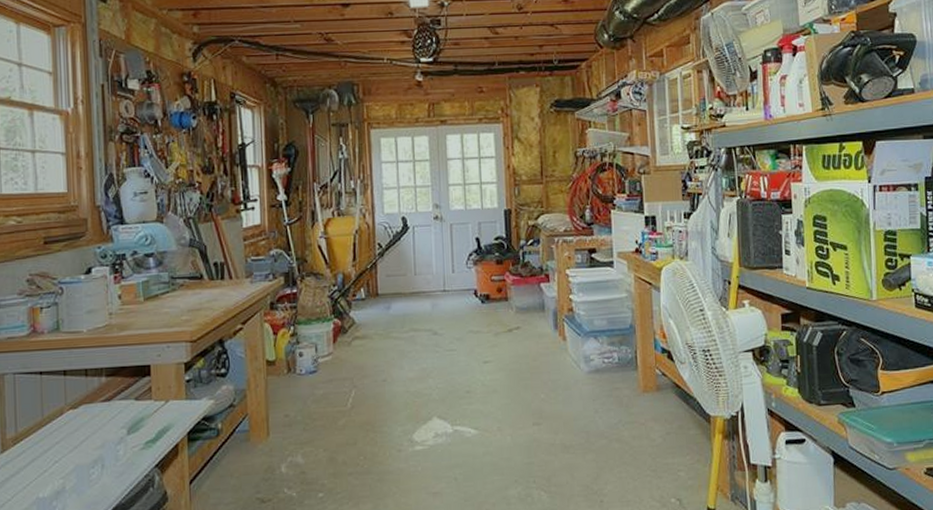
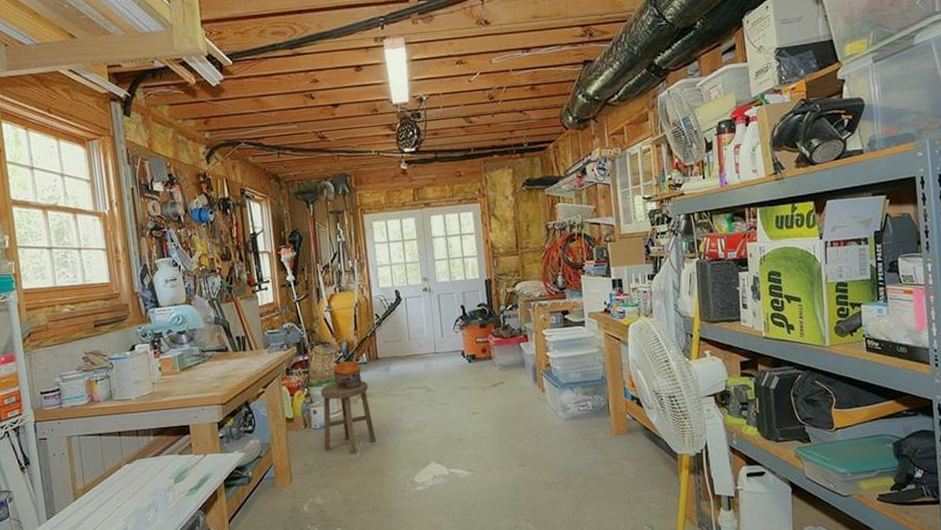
stool: none [309,319,371,406] -> present [320,380,377,454]
can: none [325,296,358,330] -> present [333,361,362,390]

